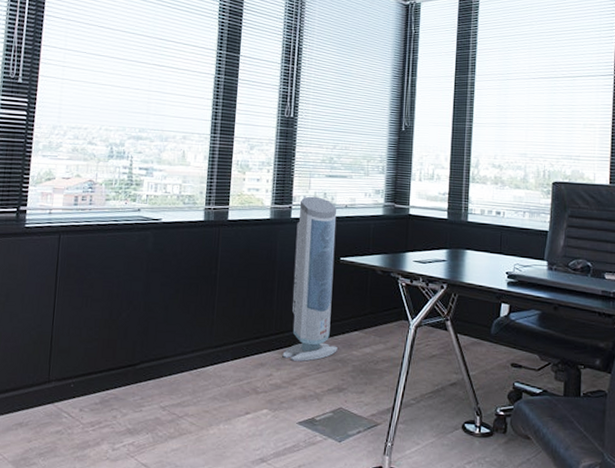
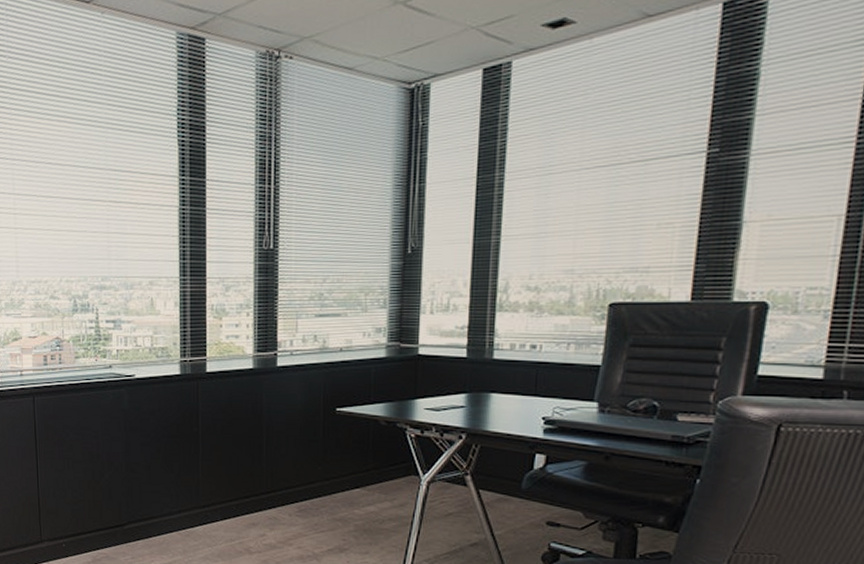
air purifier: present [282,196,338,362] -> none [275,340,337,522]

